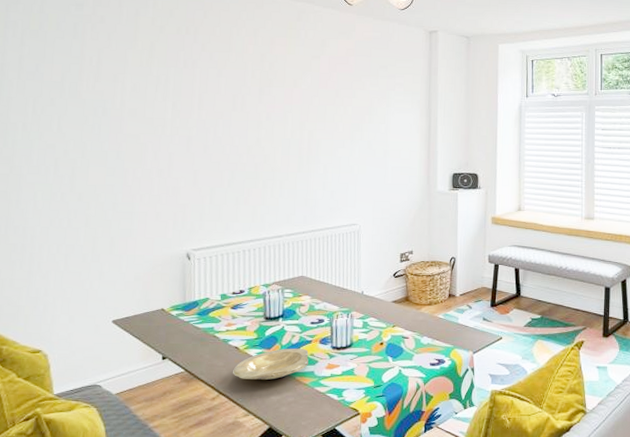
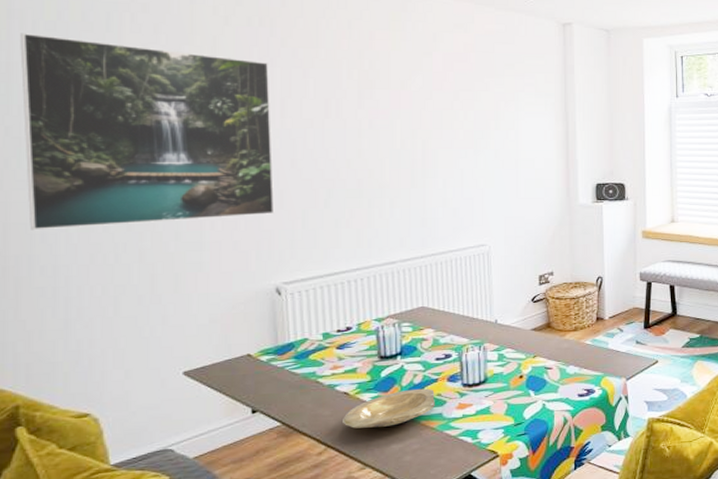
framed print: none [9,40,192,198] -> present [20,33,275,231]

